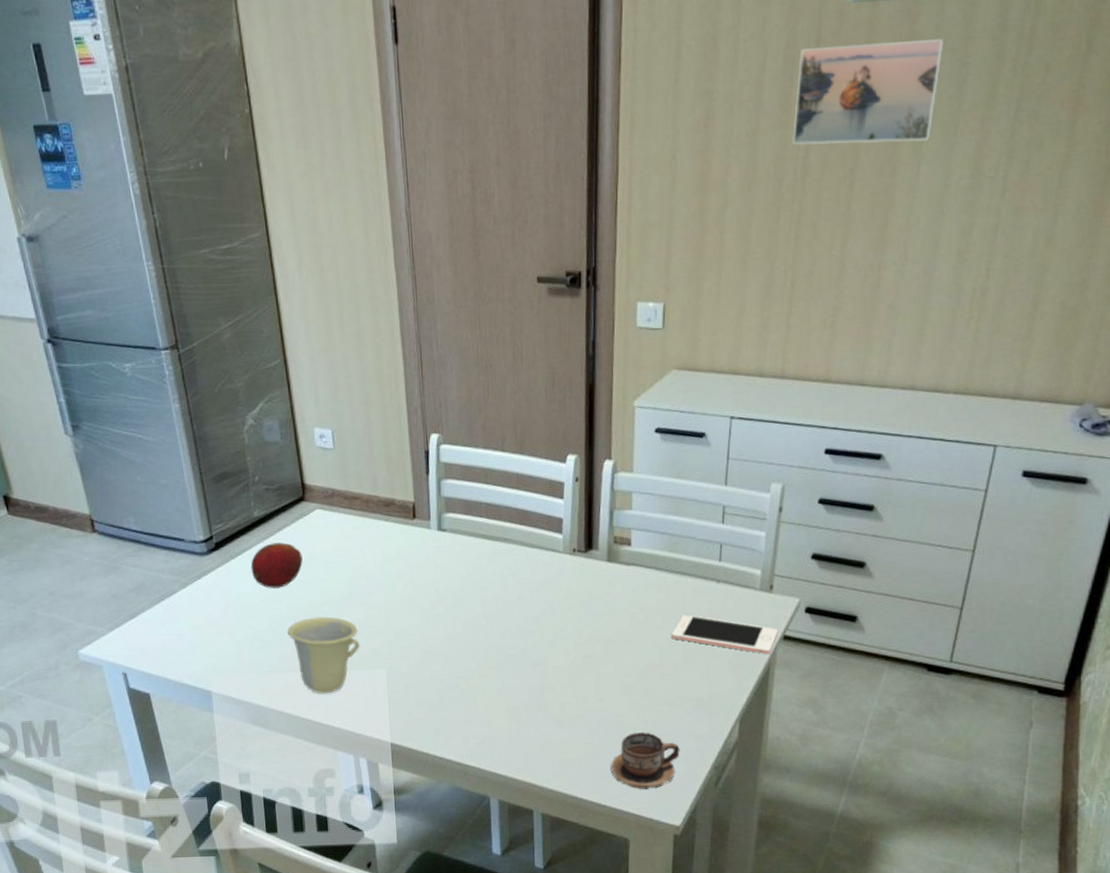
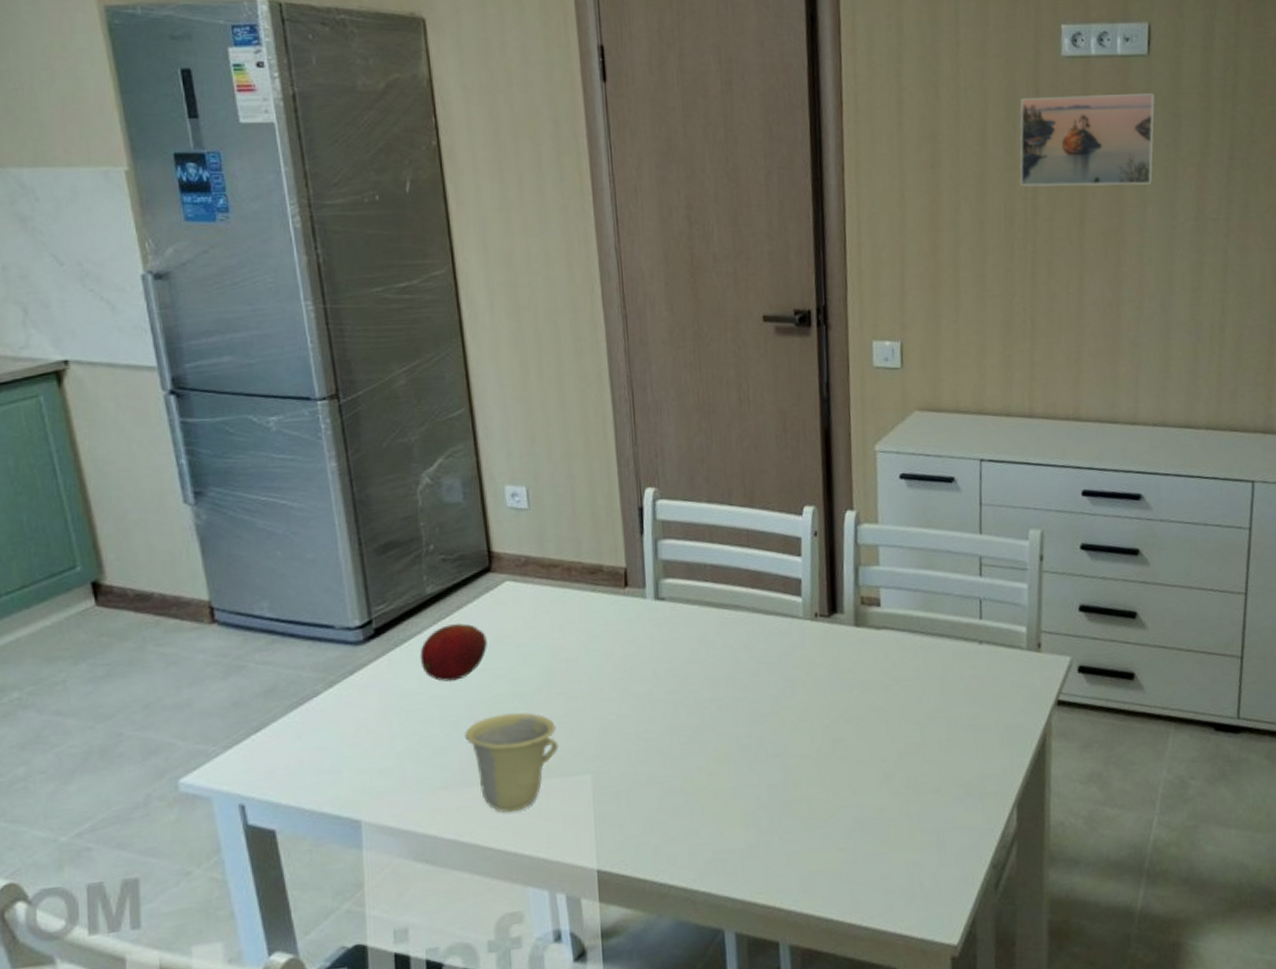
cup: present [611,732,680,789] -> none [871,829,952,902]
cell phone: present [672,615,778,654] -> none [933,683,1051,724]

